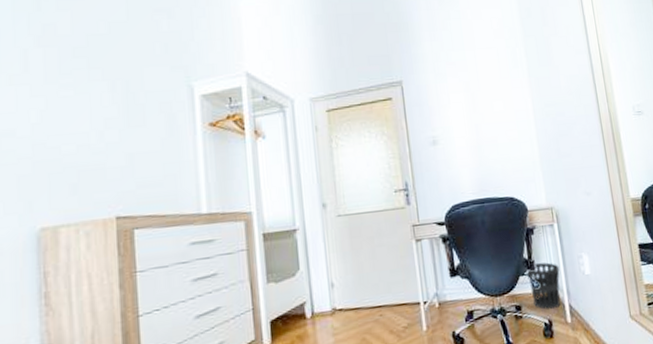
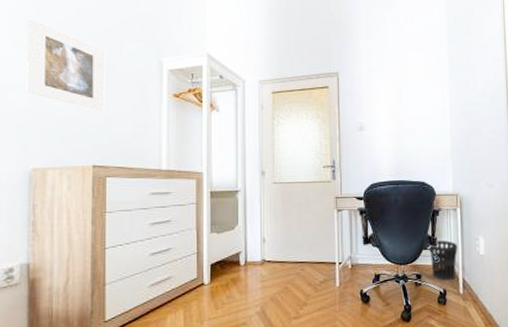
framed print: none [25,48,126,151] -> present [26,18,106,111]

